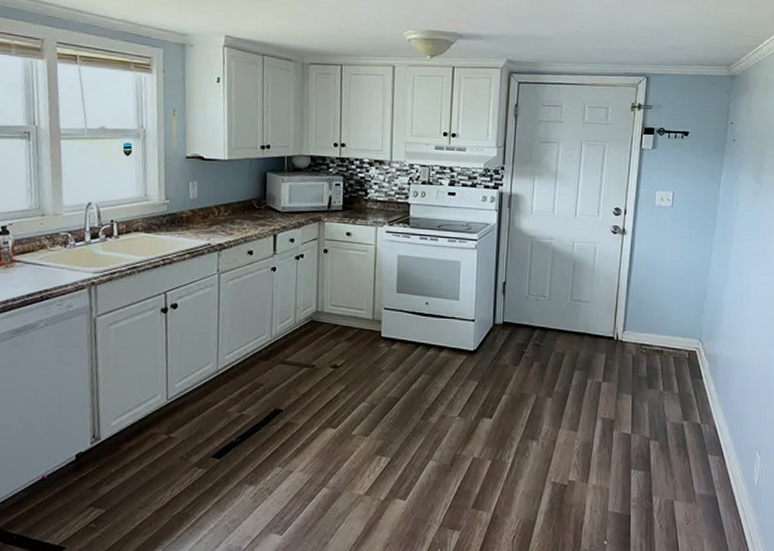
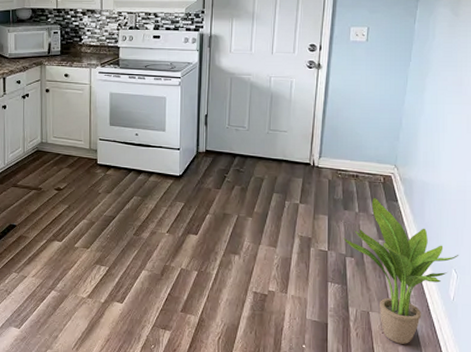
potted plant: none [647,374,763,535] -> present [343,197,459,344]

